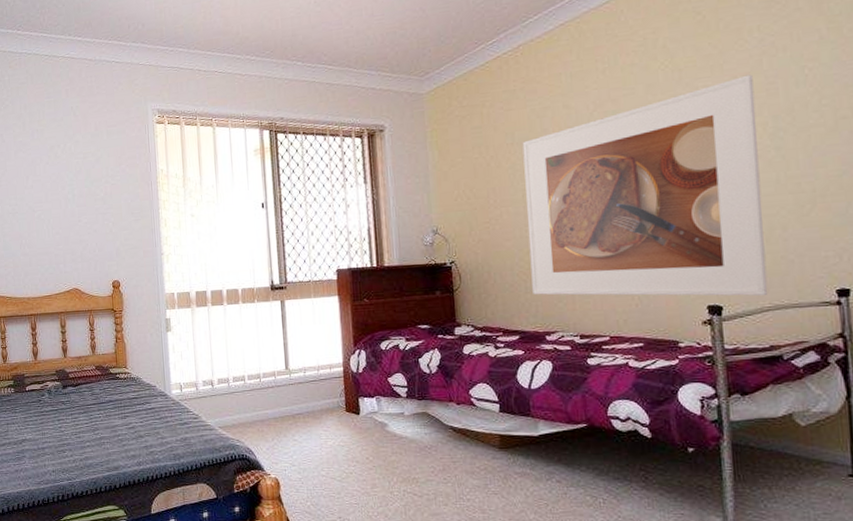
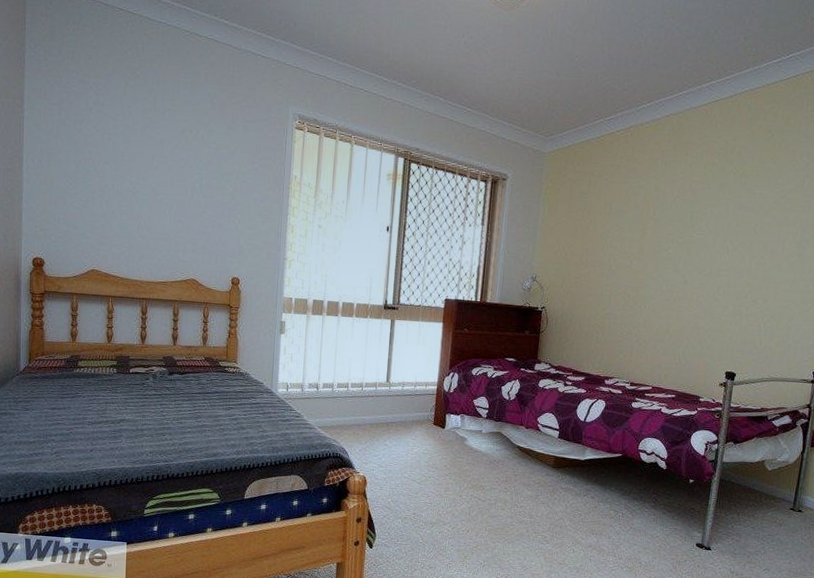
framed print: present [522,74,769,297] -> none [602,191,796,370]

